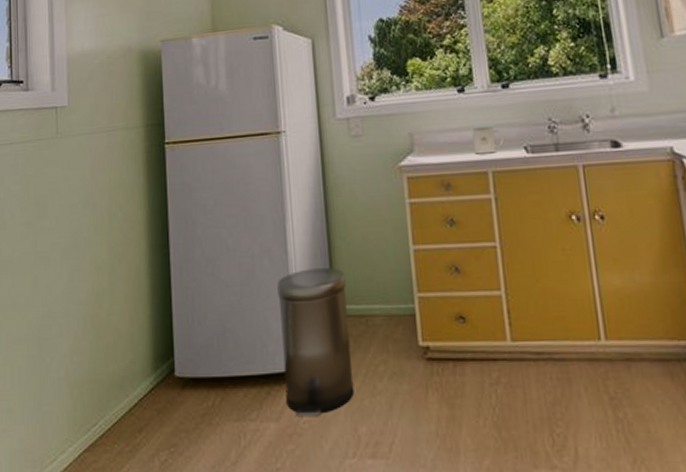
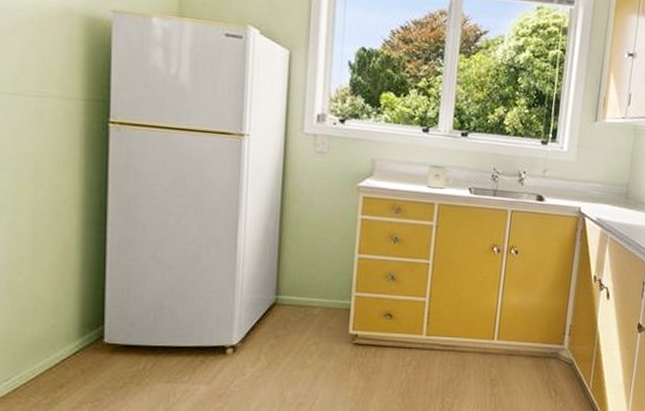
pedal bin: present [277,268,355,418] -> none [219,262,292,383]

